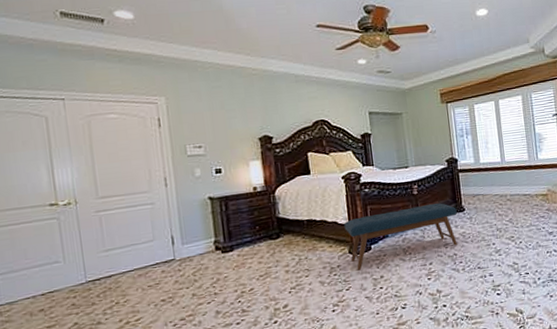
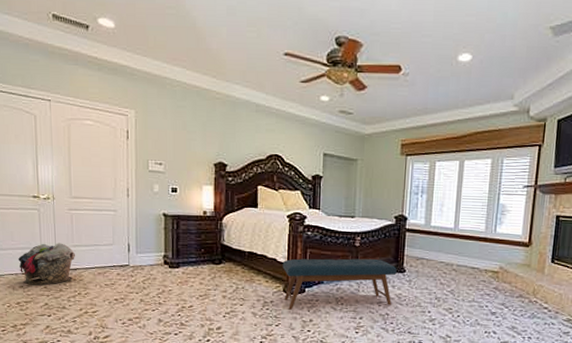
laundry basket: none [35,250,108,306] -> present [18,243,75,286]

